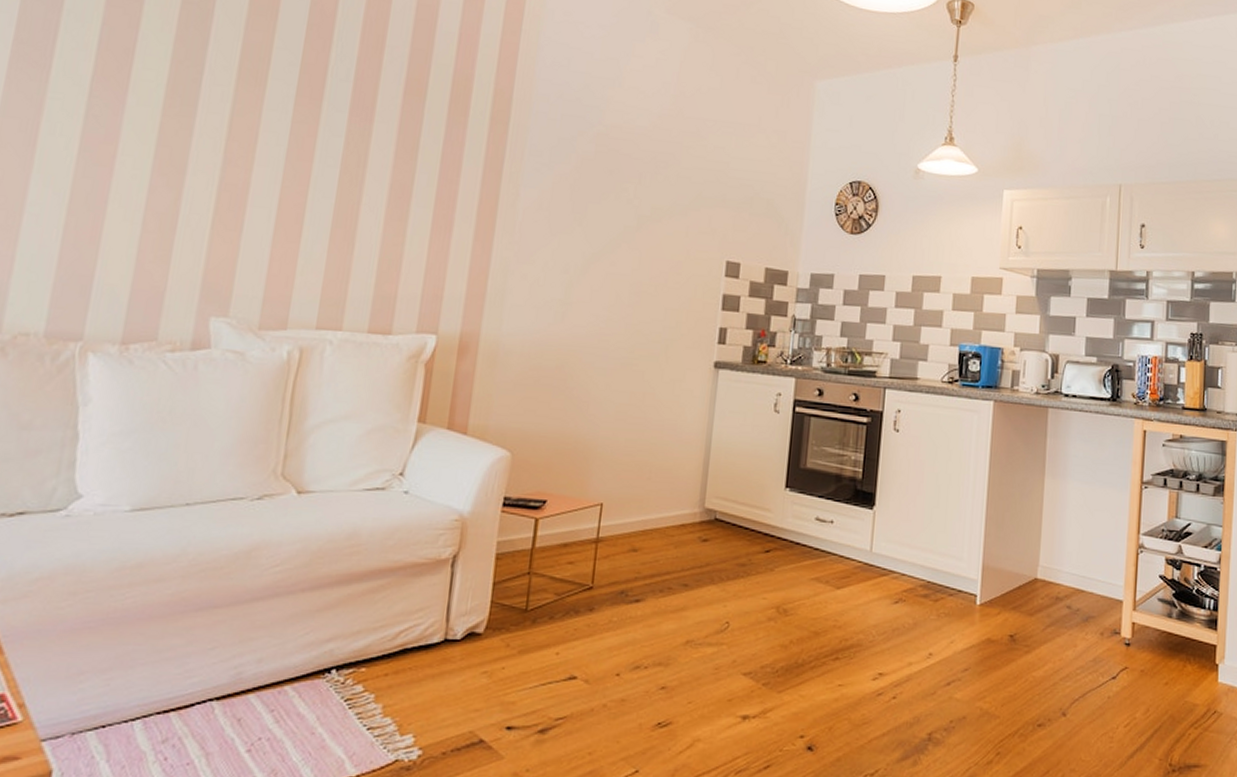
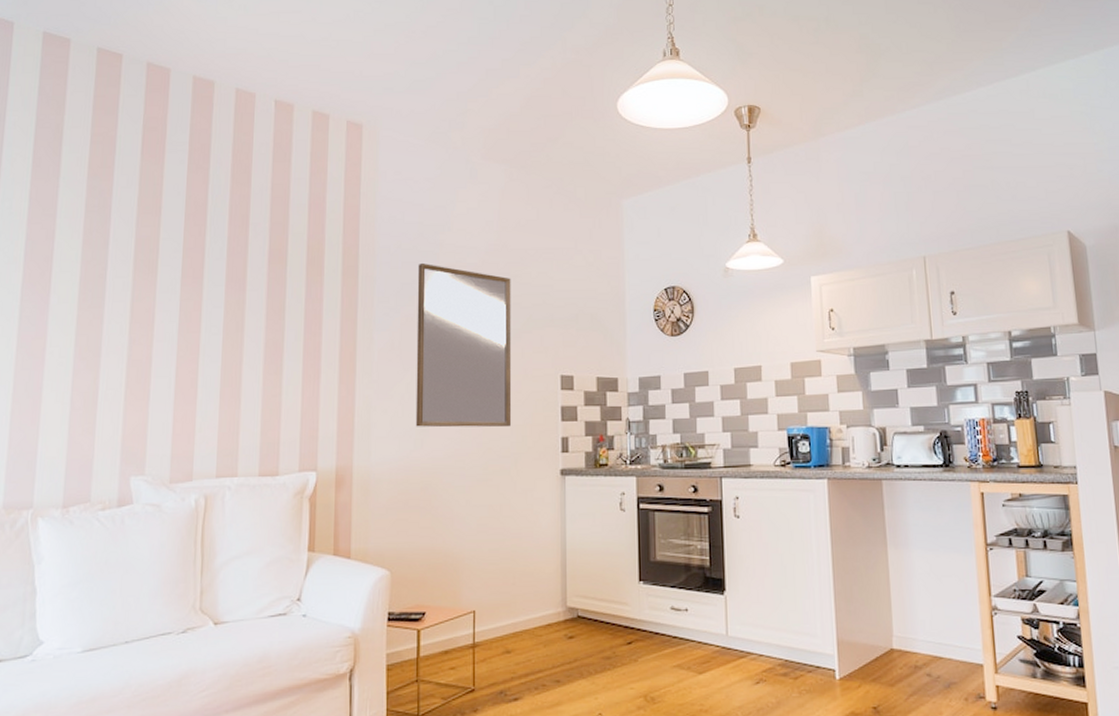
home mirror: none [557,118,684,310] -> present [415,262,512,428]

